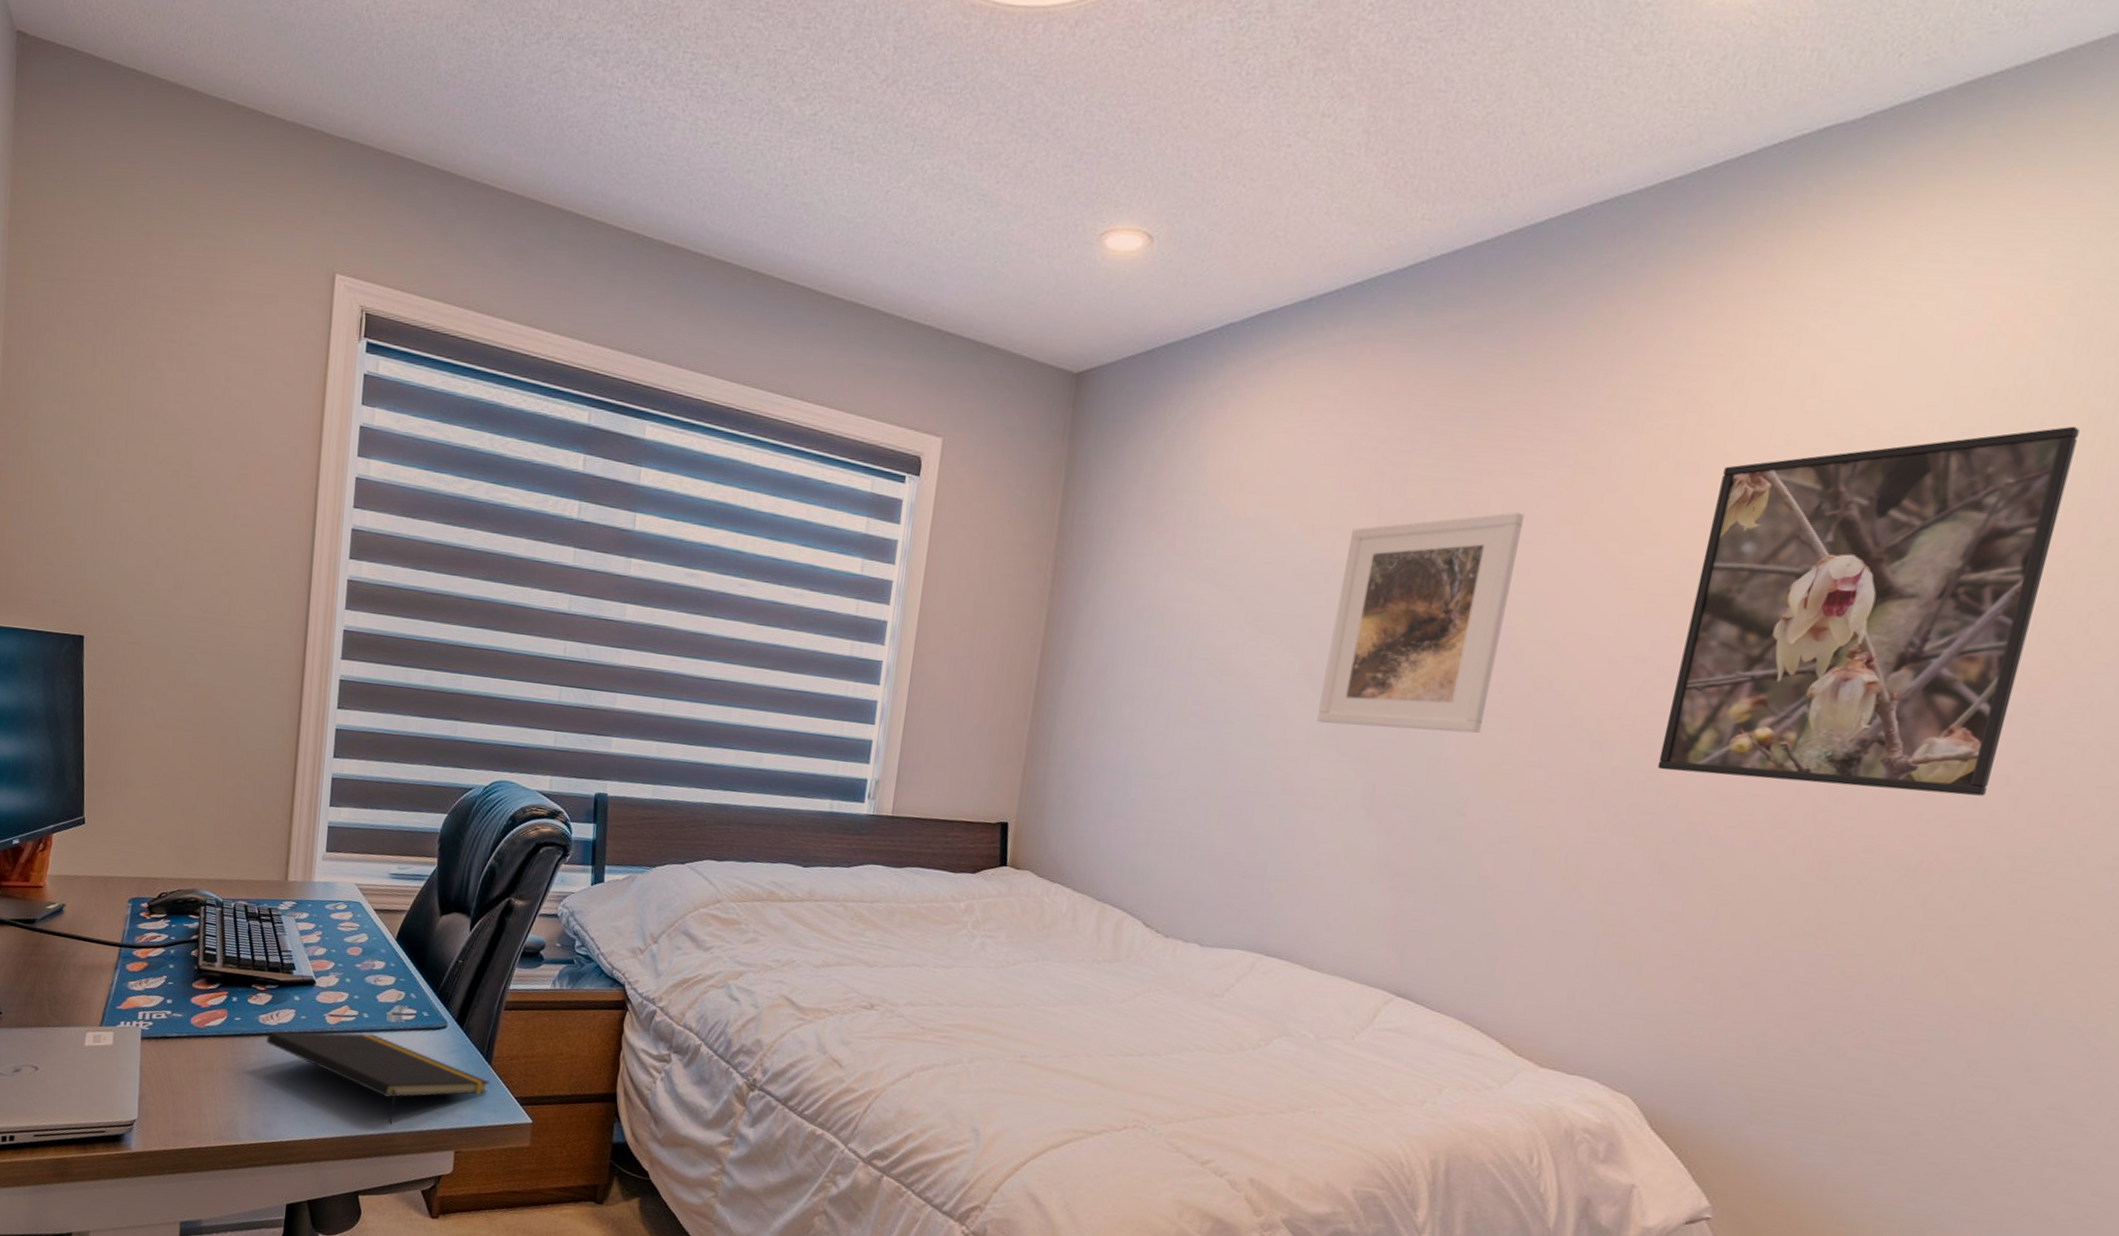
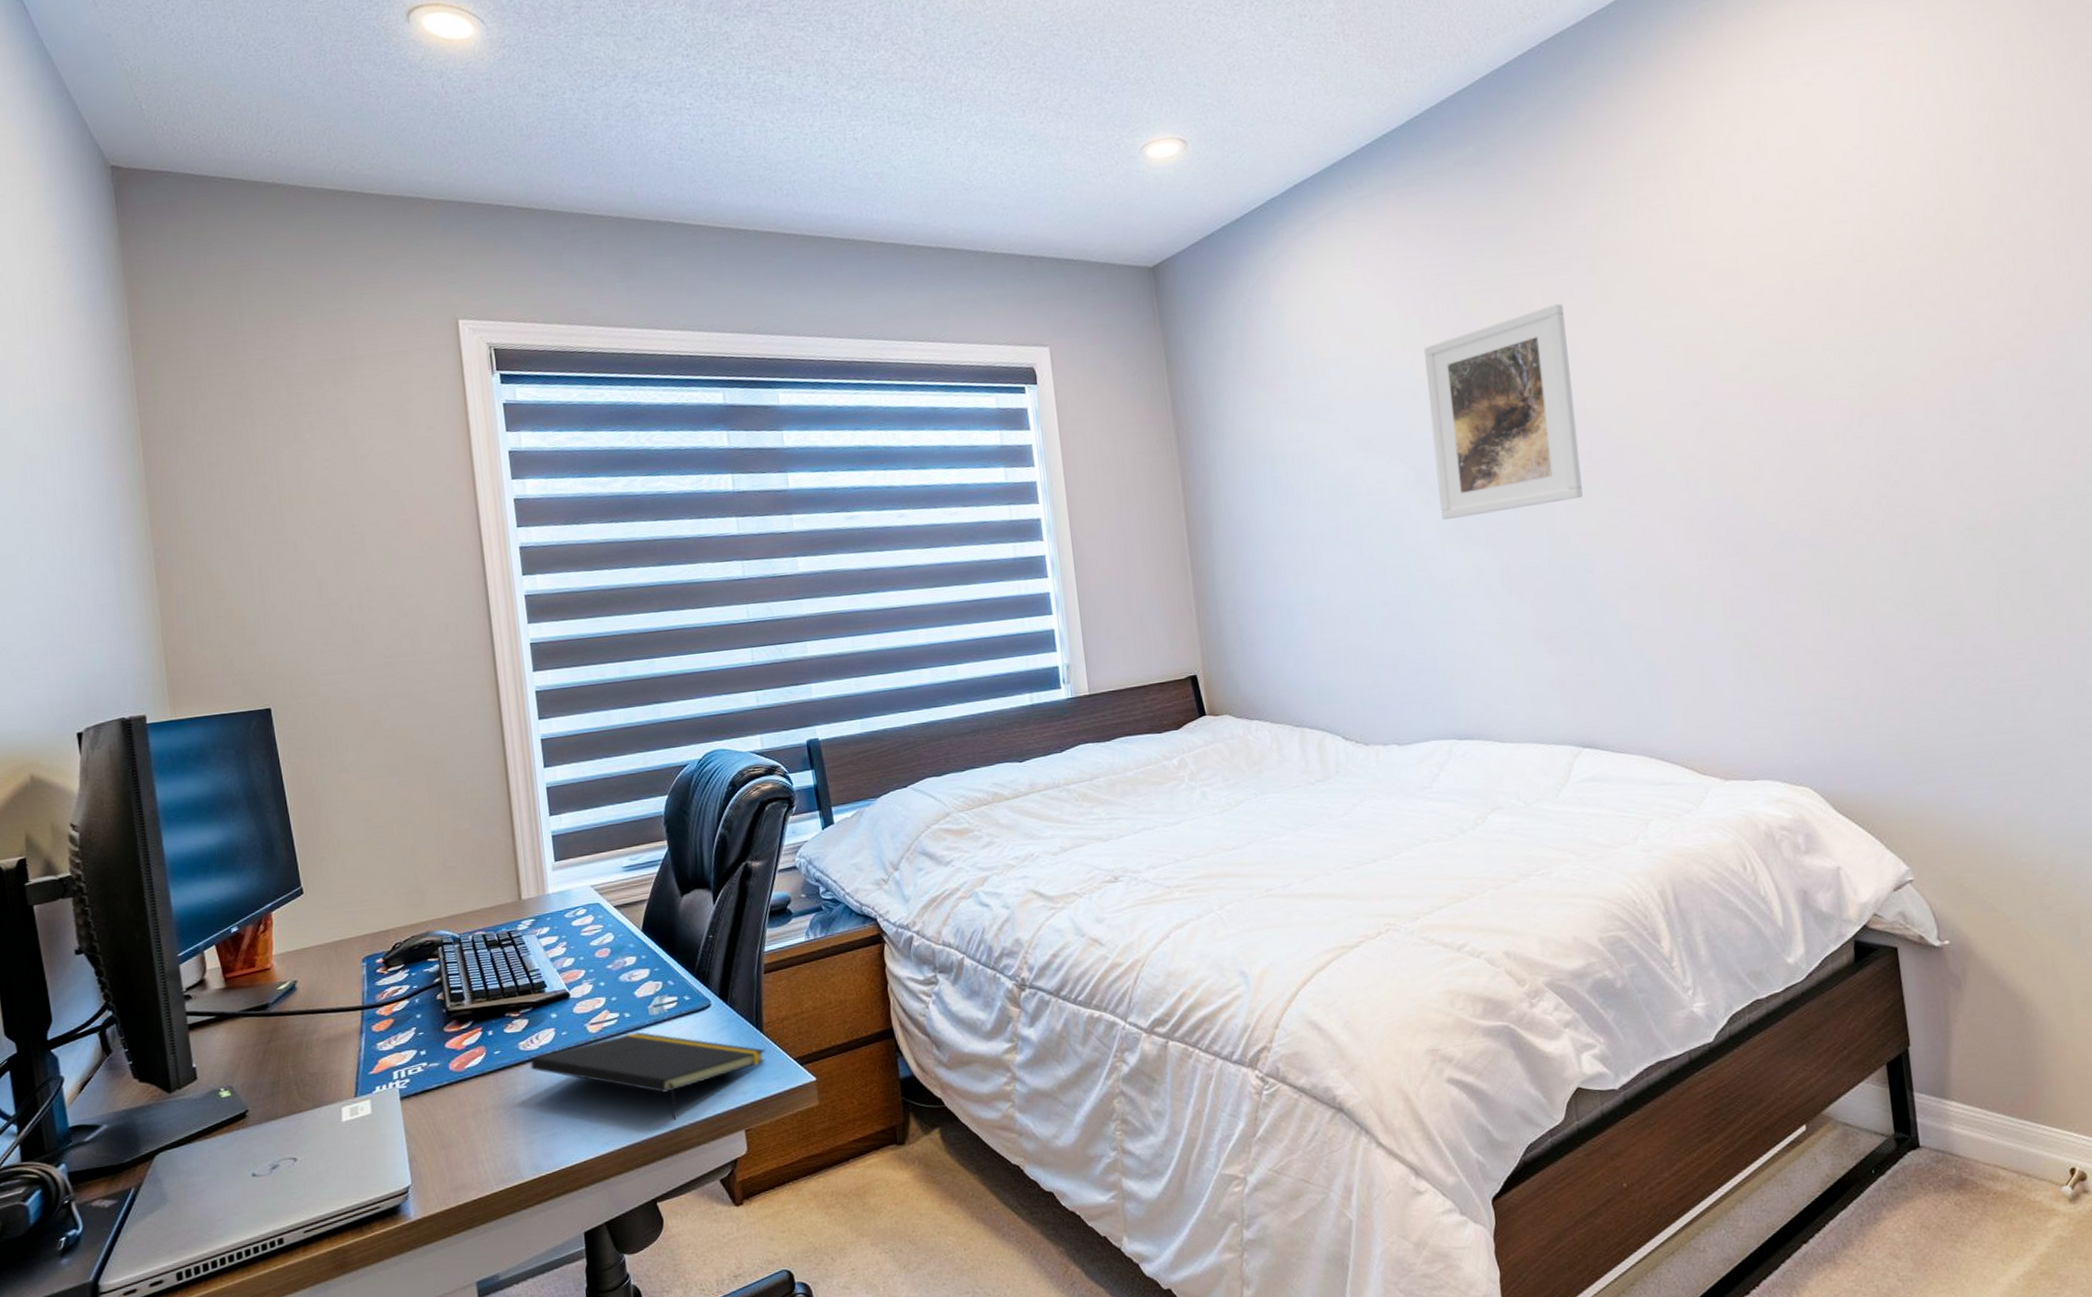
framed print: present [1657,426,2080,796] -> none [1712,140,2009,493]

